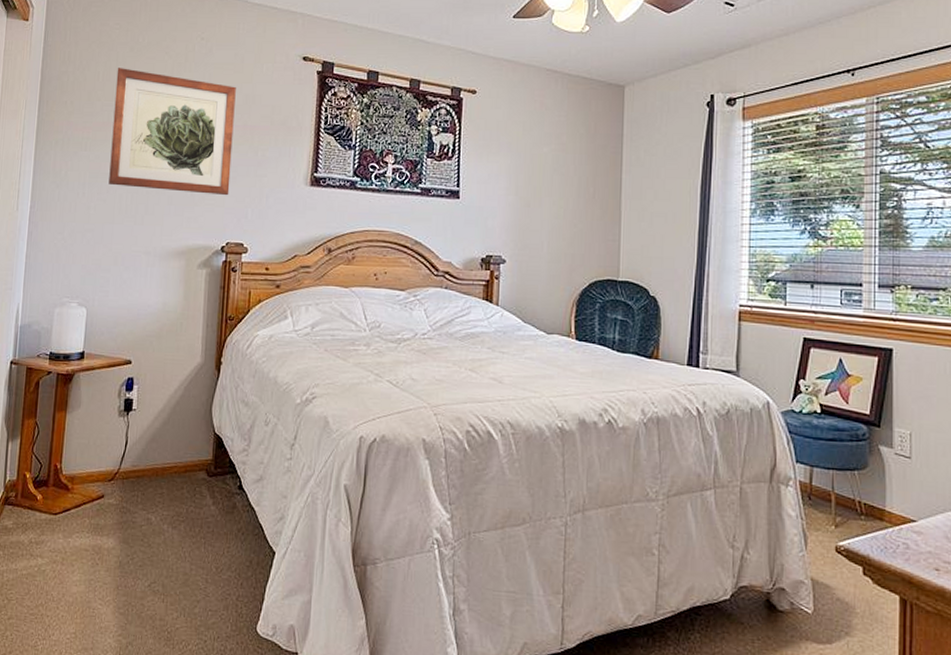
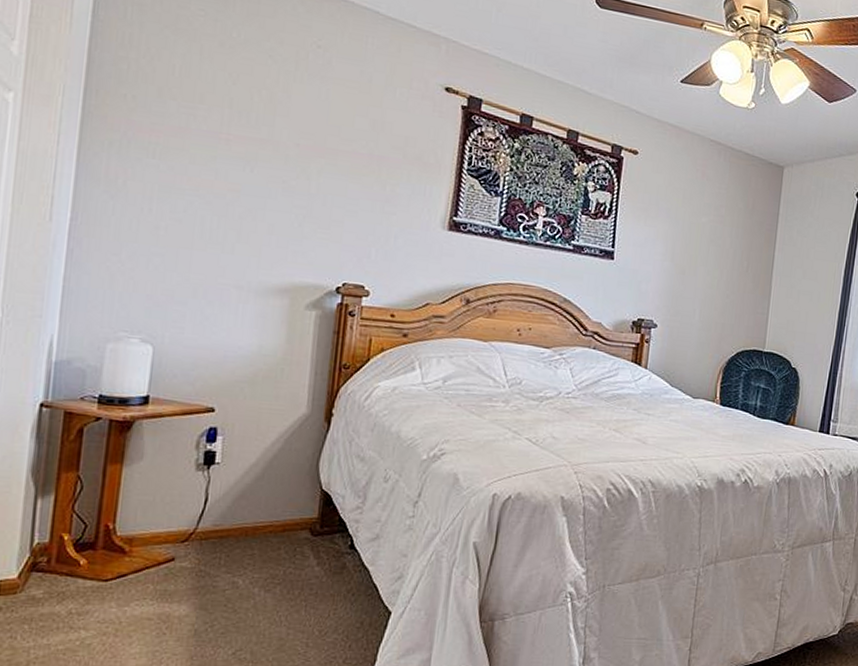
wall art: present [108,68,236,196] -> none [186,63,361,231]

